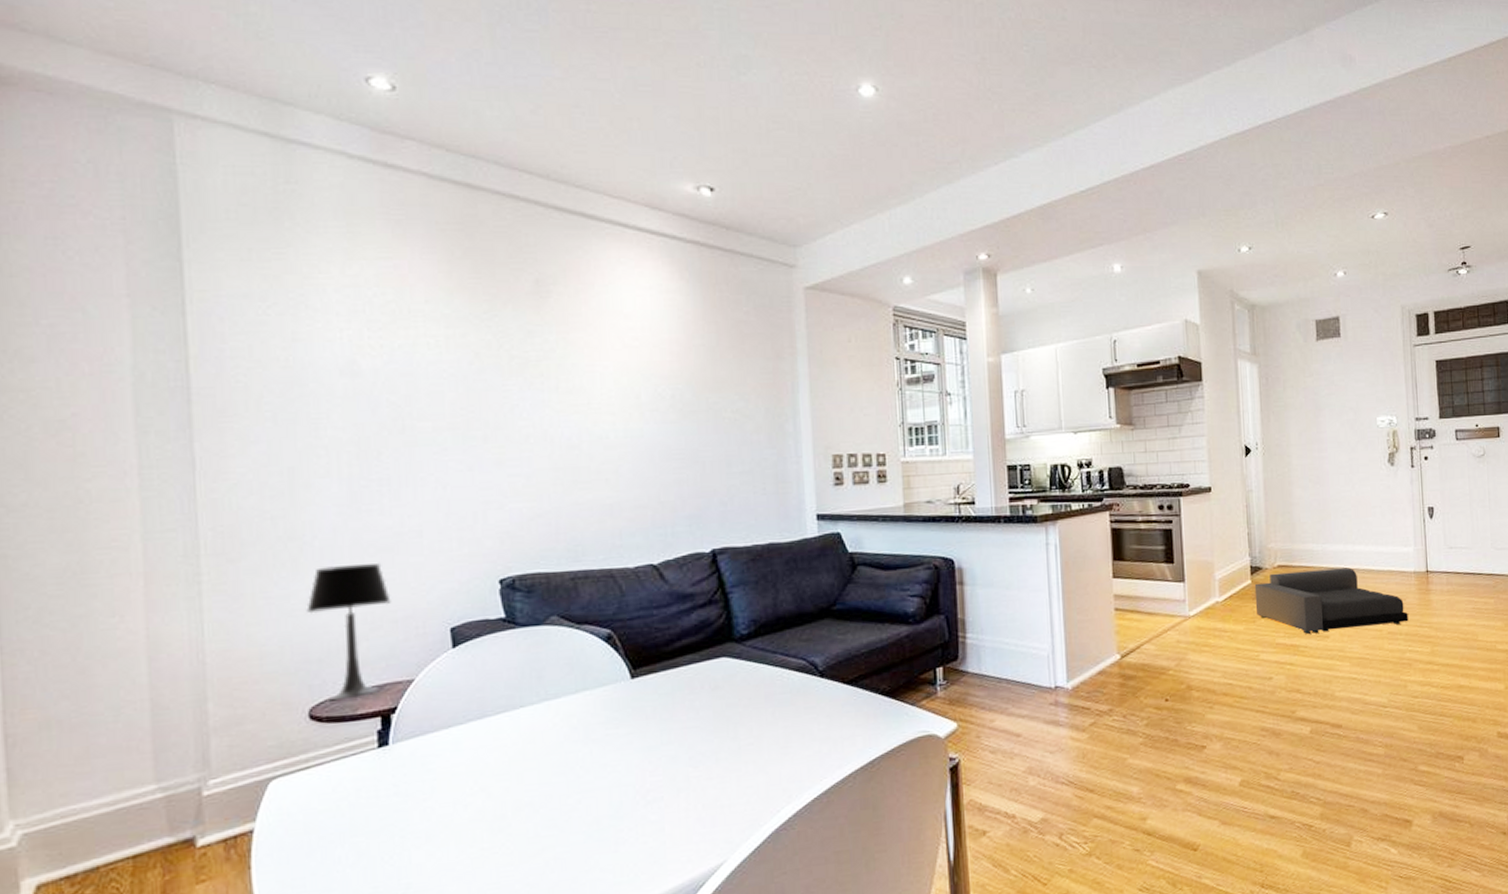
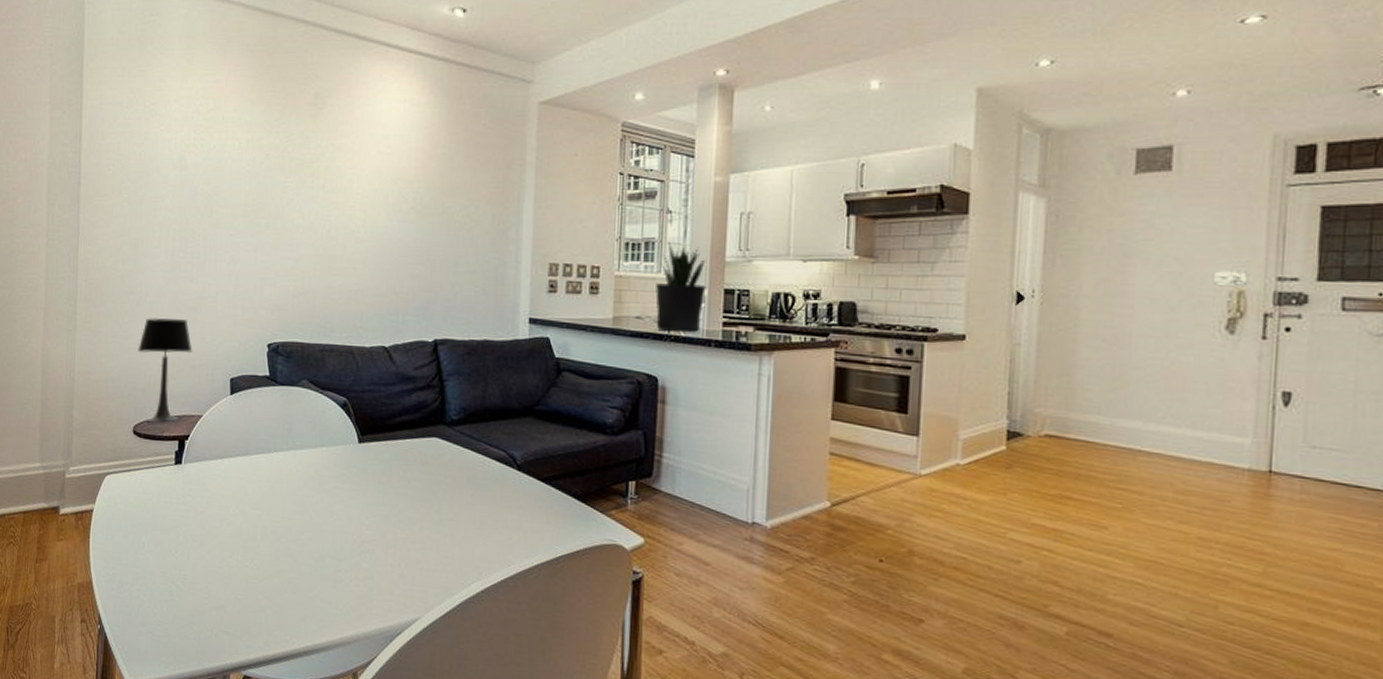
planter: none [943,423,991,513] -> present [655,241,706,334]
dog bed: present [1254,567,1409,634] -> none [1008,442,1232,530]

